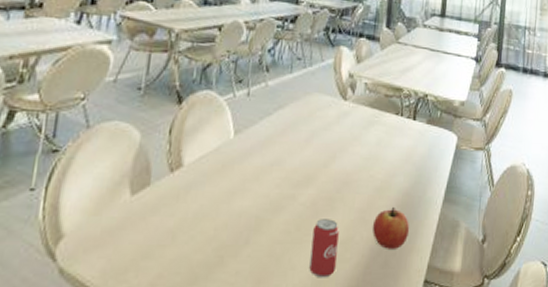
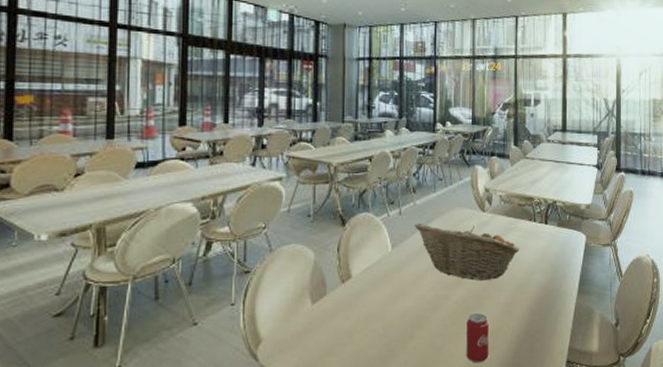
fruit basket: none [264,107,383,180] -> present [415,222,520,281]
apple: present [372,207,410,249] -> none [517,300,550,336]

